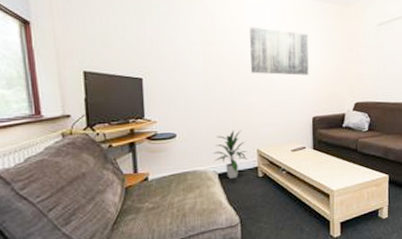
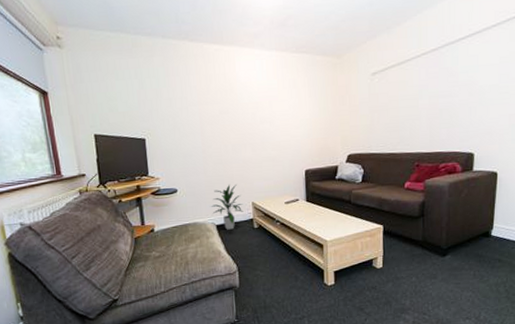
wall art: present [249,27,309,76] -> none [242,84,301,130]

